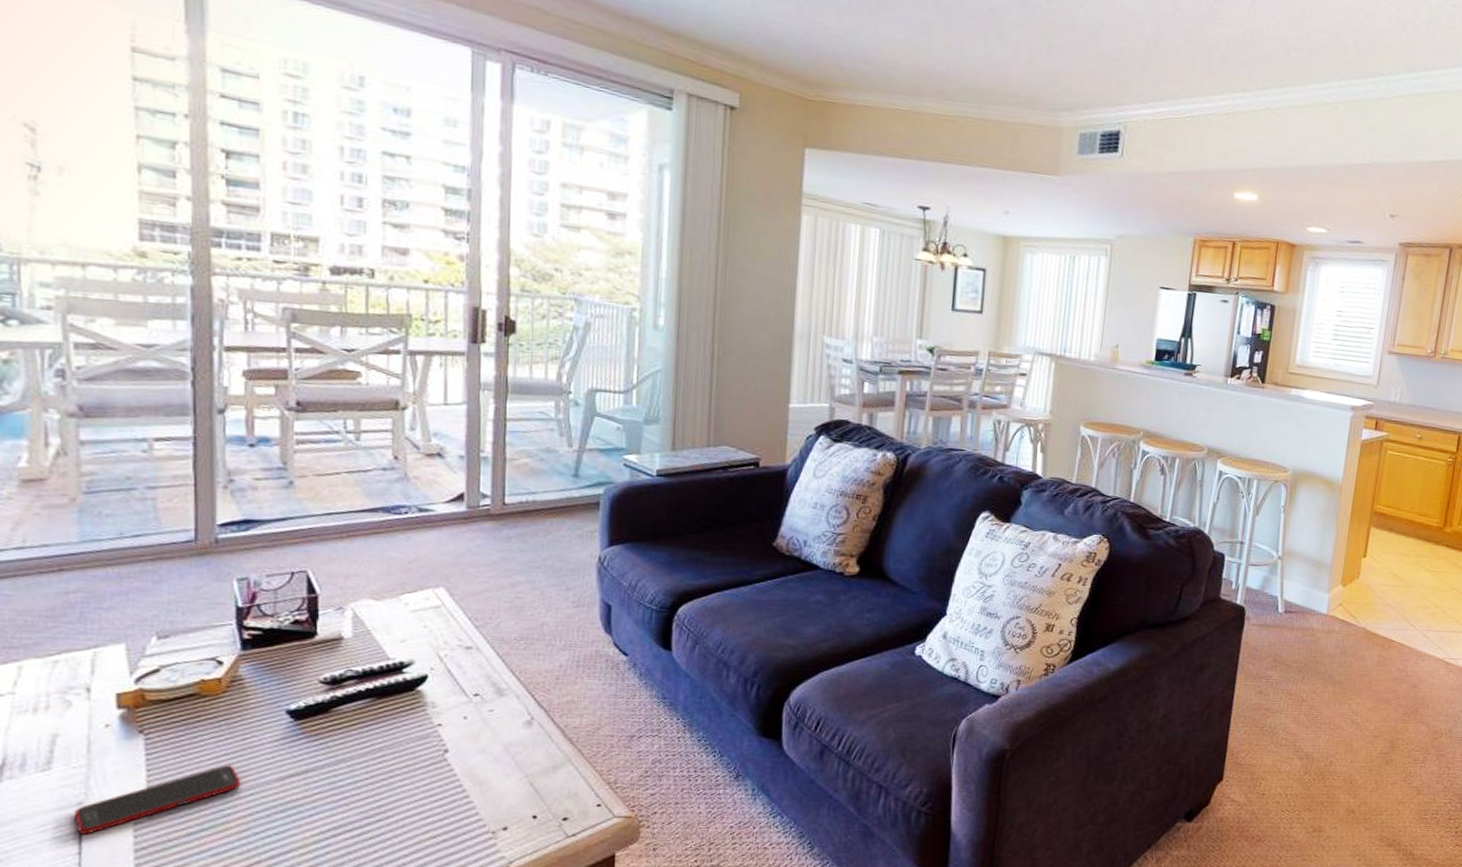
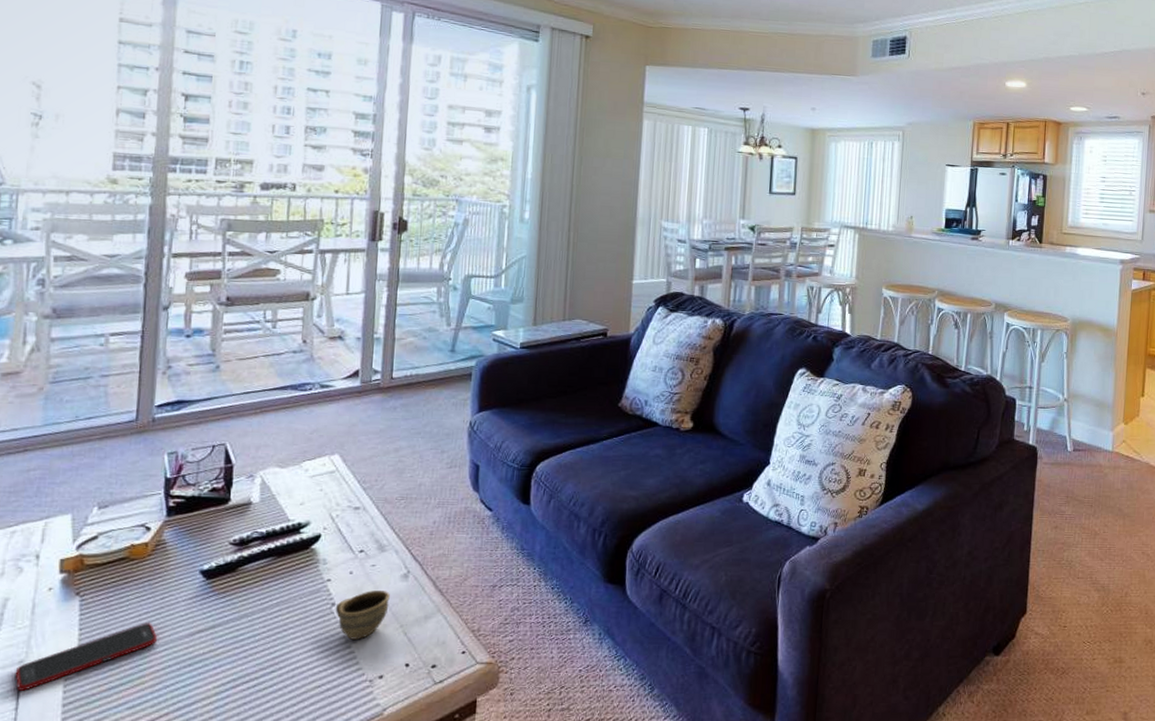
cup: none [448,736,512,789] -> present [335,589,390,640]

